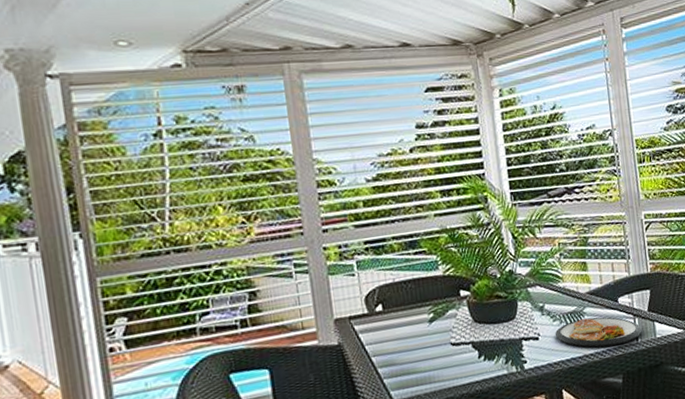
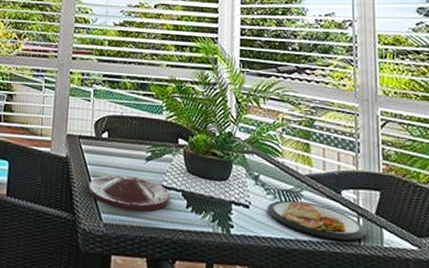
plate: none [370,341,461,381] -> present [88,174,170,212]

